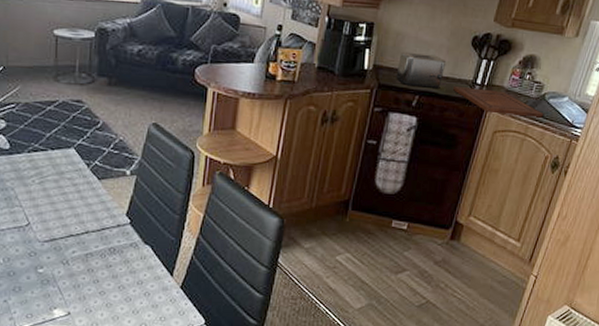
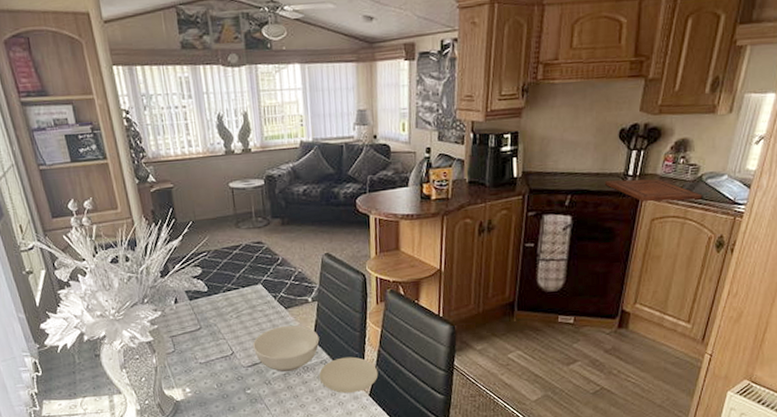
bowl: none [53,198,133,252] -> present [252,325,320,372]
plate: none [126,241,194,284] -> present [319,356,379,394]
toaster: present [396,51,447,88] -> none [546,153,595,187]

